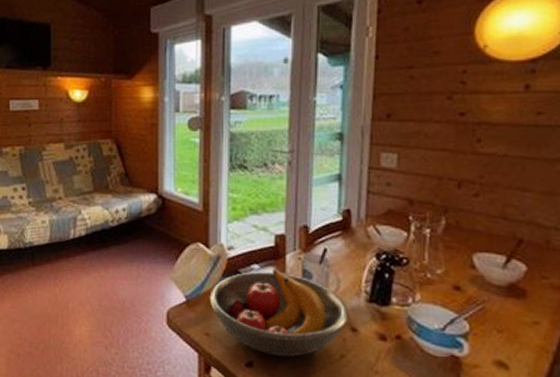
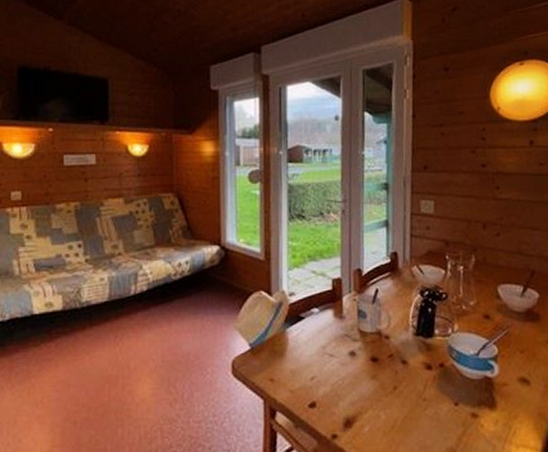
fruit bowl: present [209,268,350,357] -> none [273,311,400,395]

